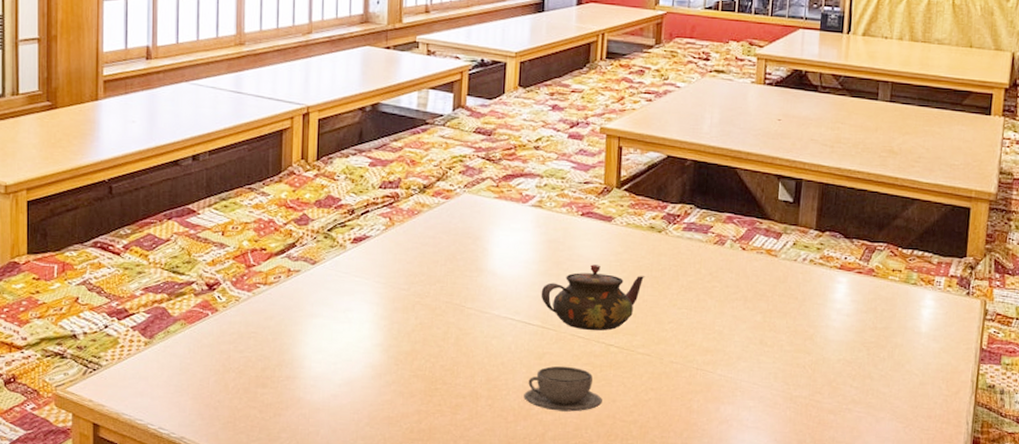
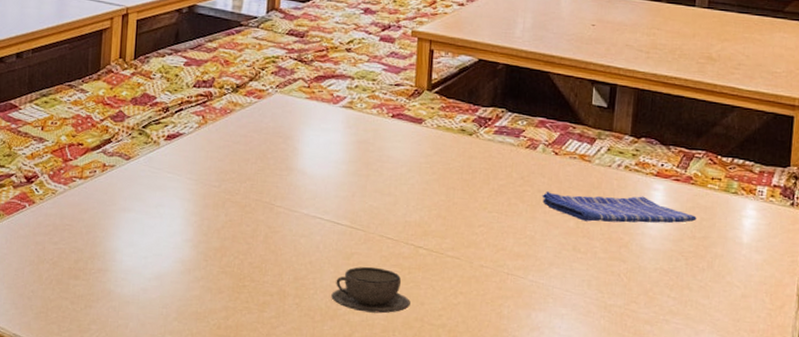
teapot: present [541,264,645,331] -> none [350,166,456,233]
dish towel: none [730,287,878,316] -> present [542,192,697,223]

